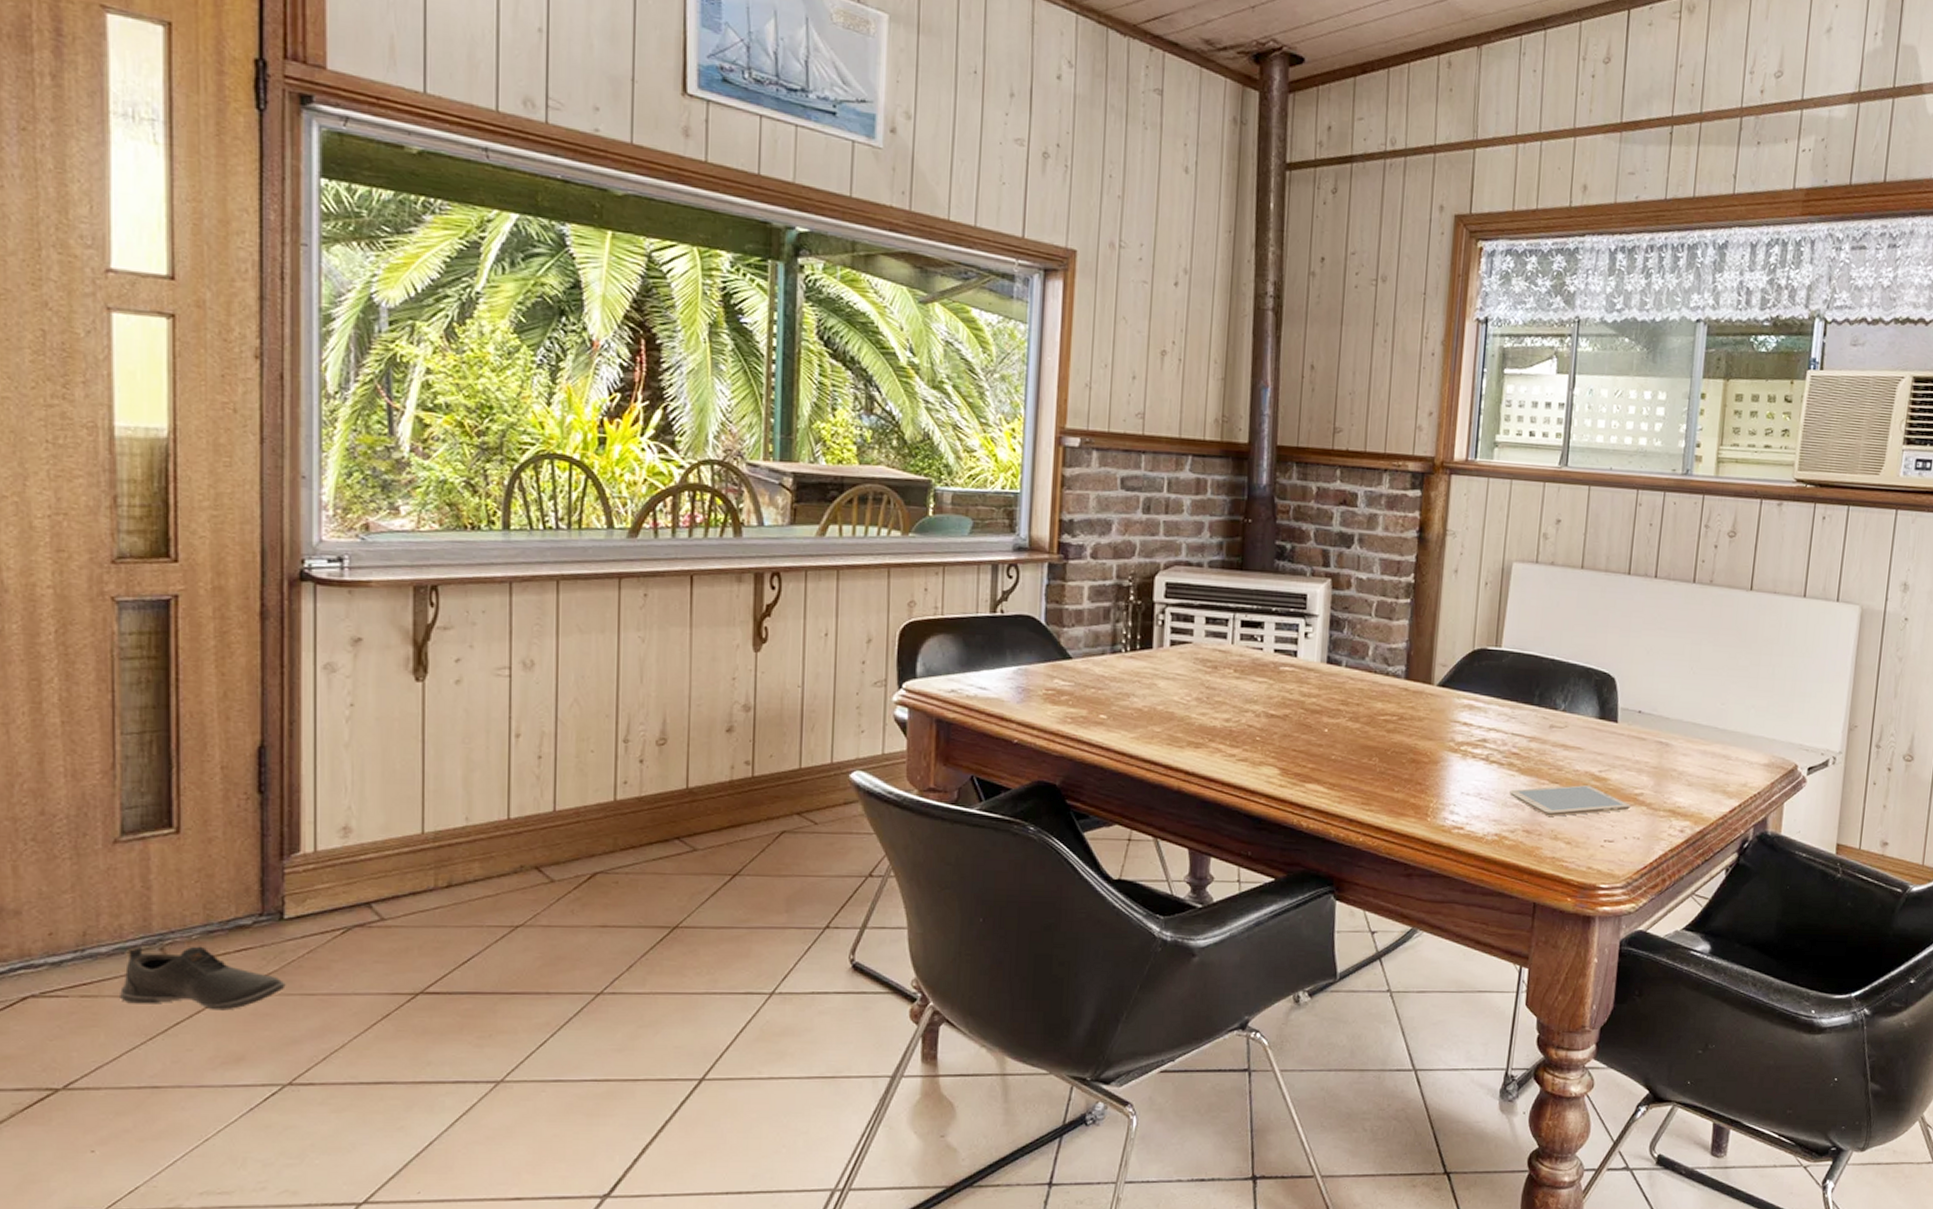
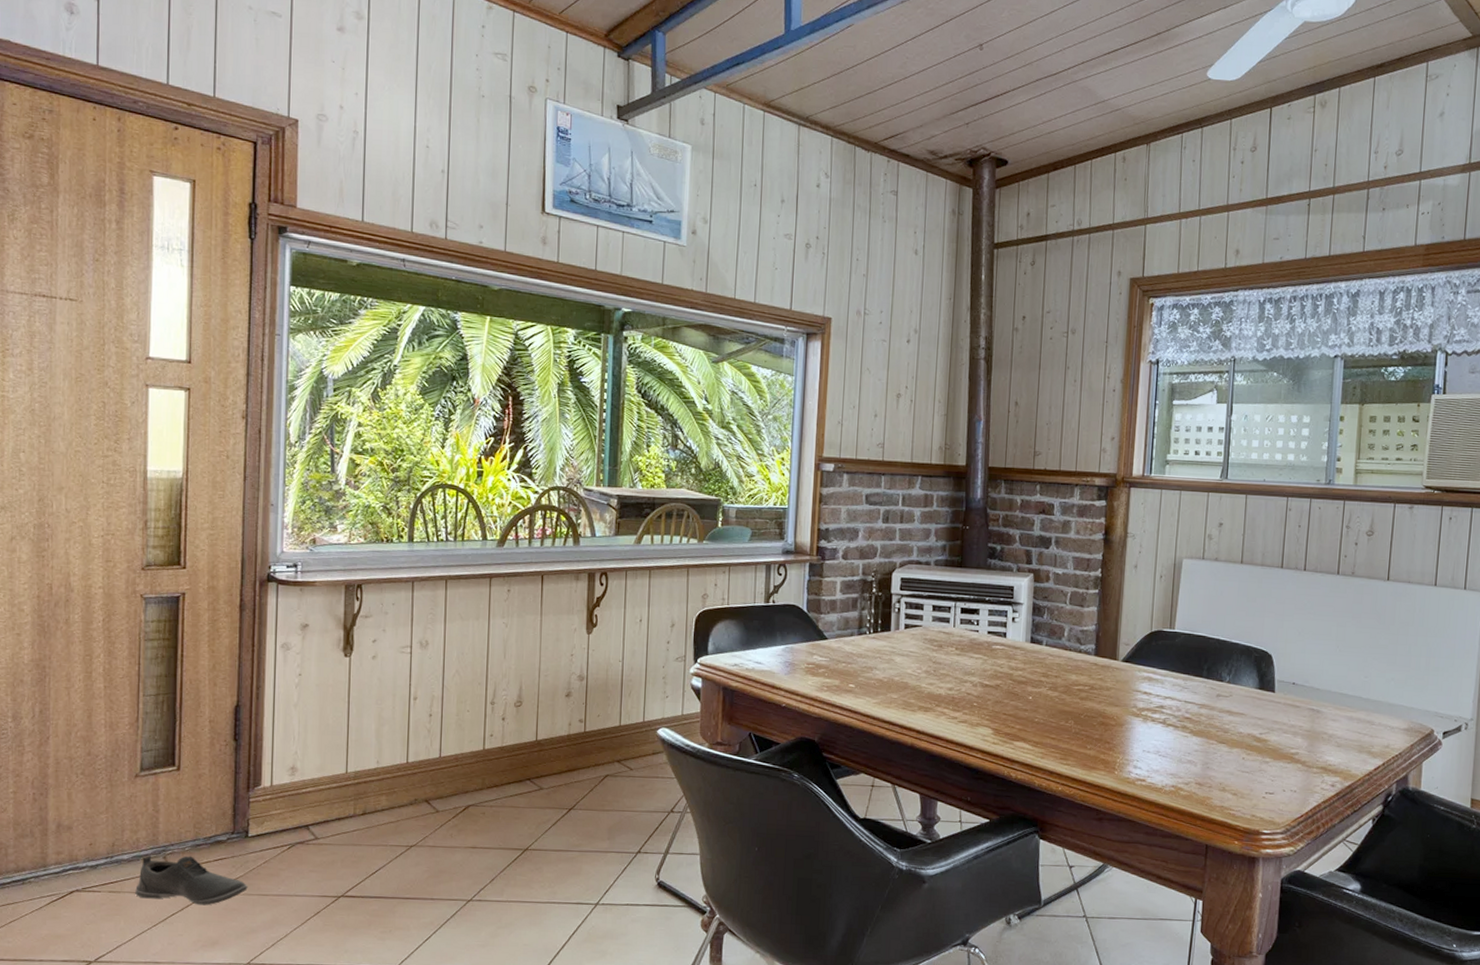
tablet: present [1509,785,1631,817] -> none [1184,745,1288,772]

